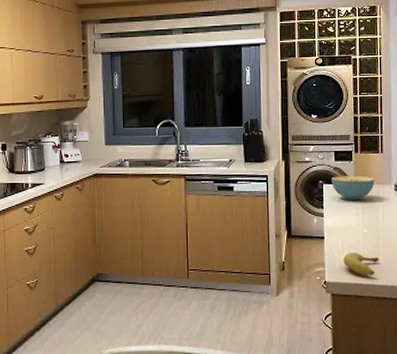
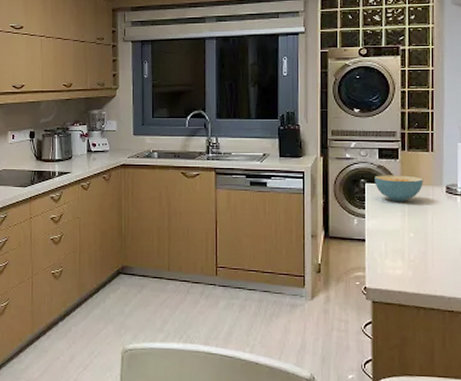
fruit: present [343,252,379,275] -> none [386,258,427,283]

